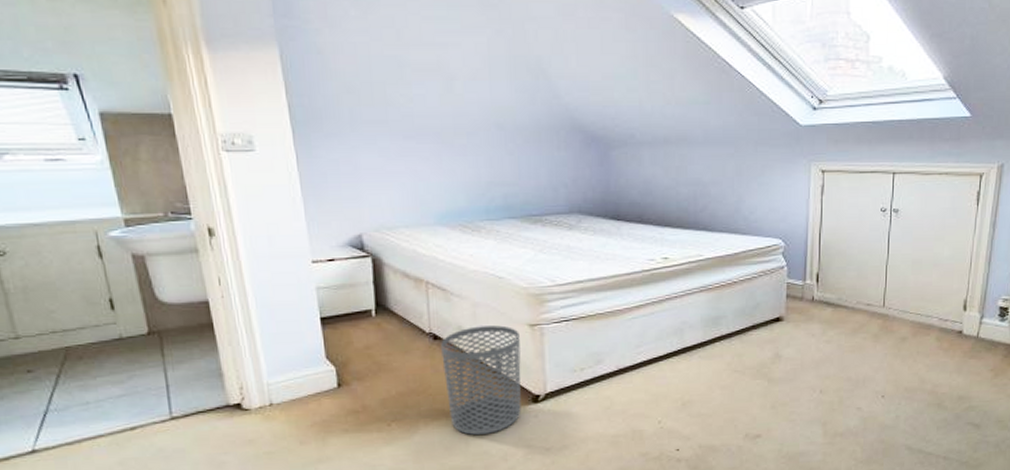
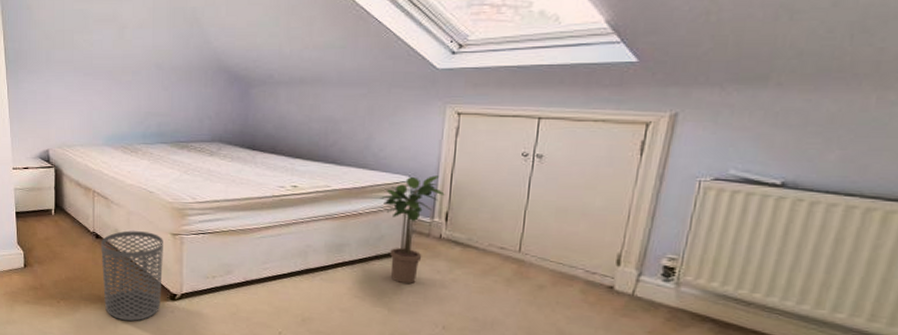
potted plant: none [753,236,815,352] -> present [379,175,445,285]

